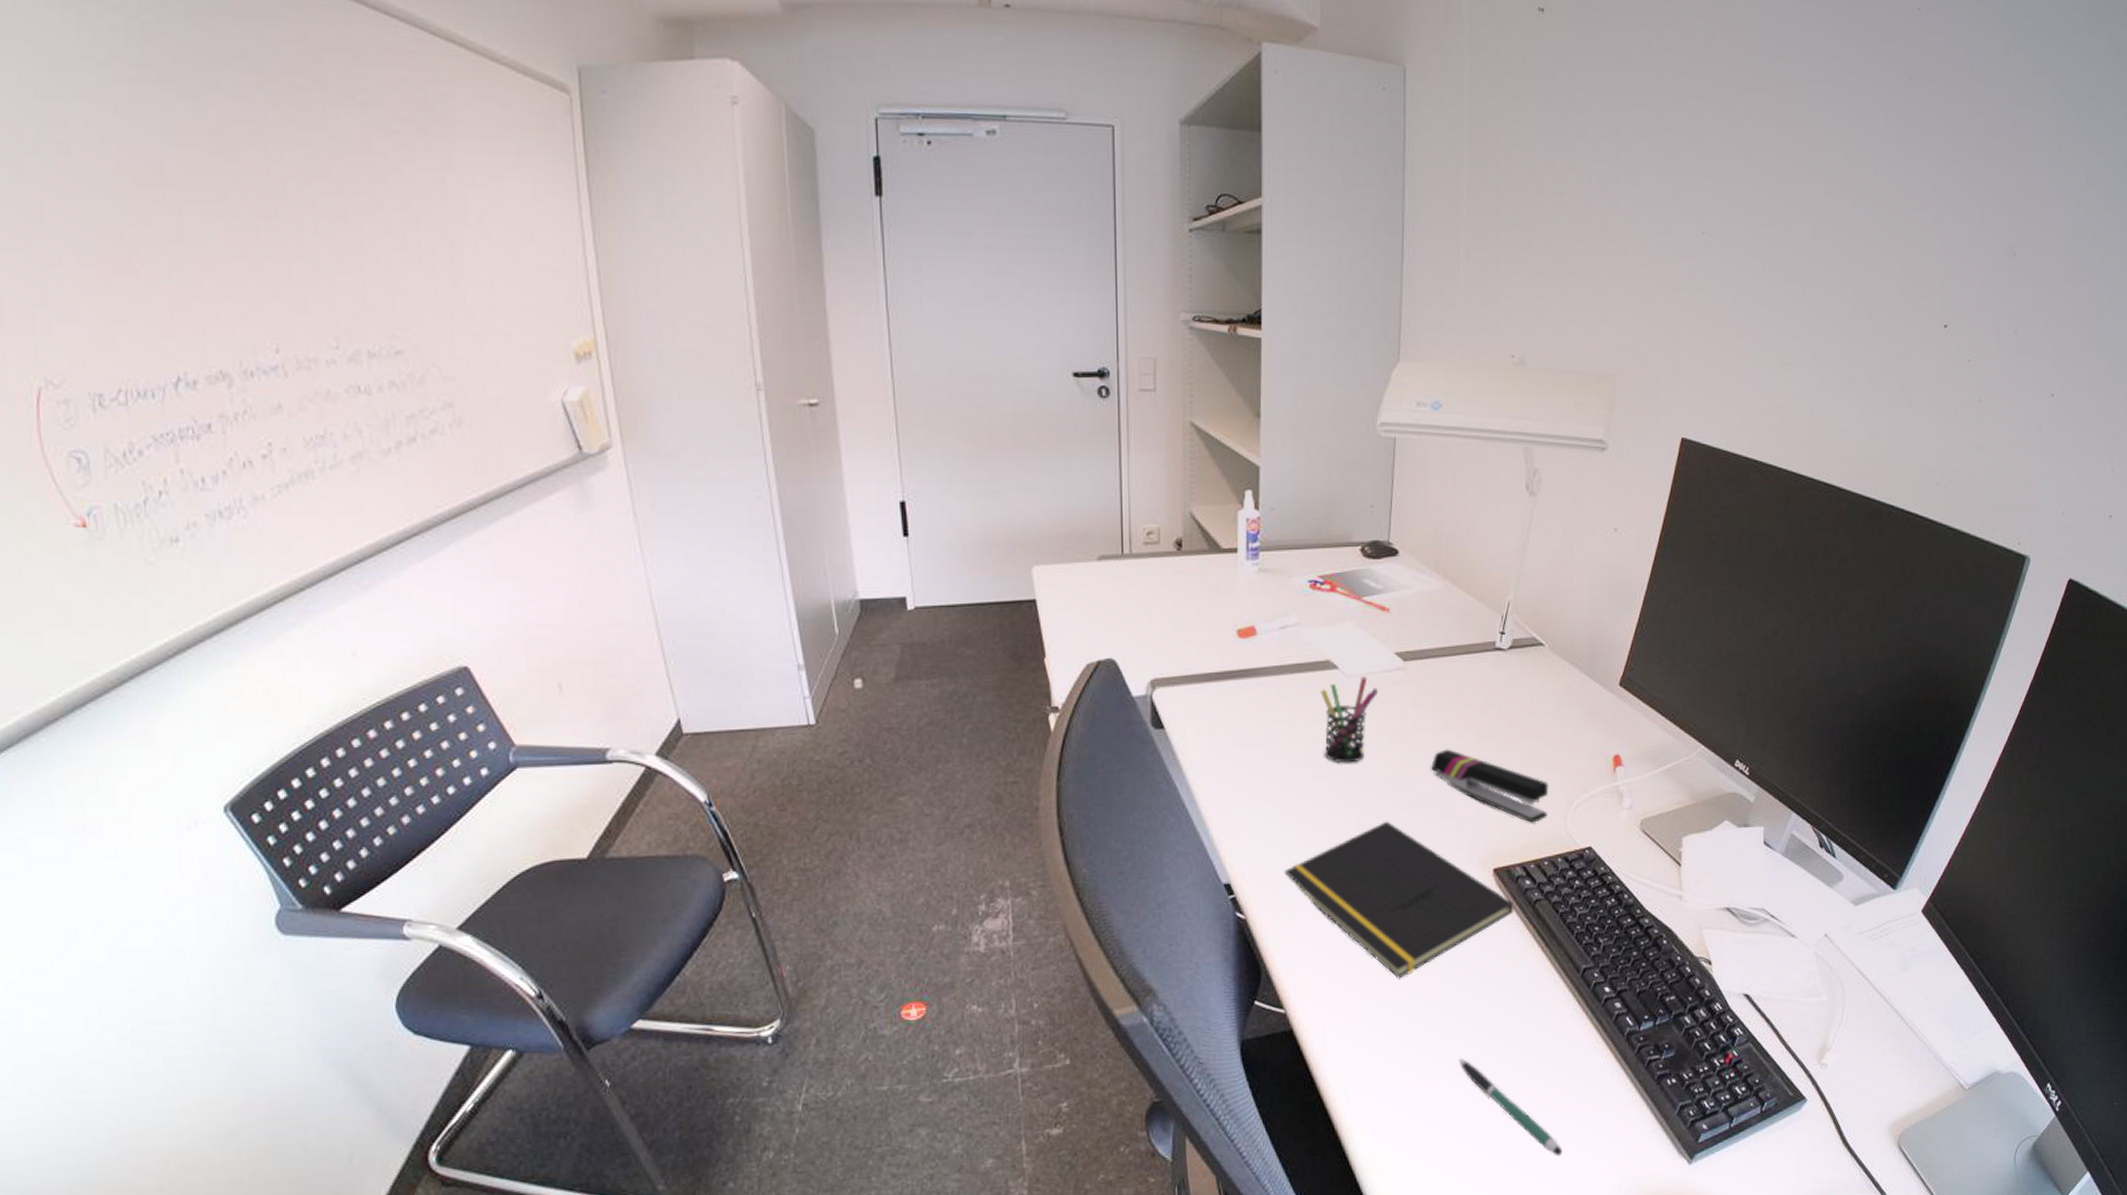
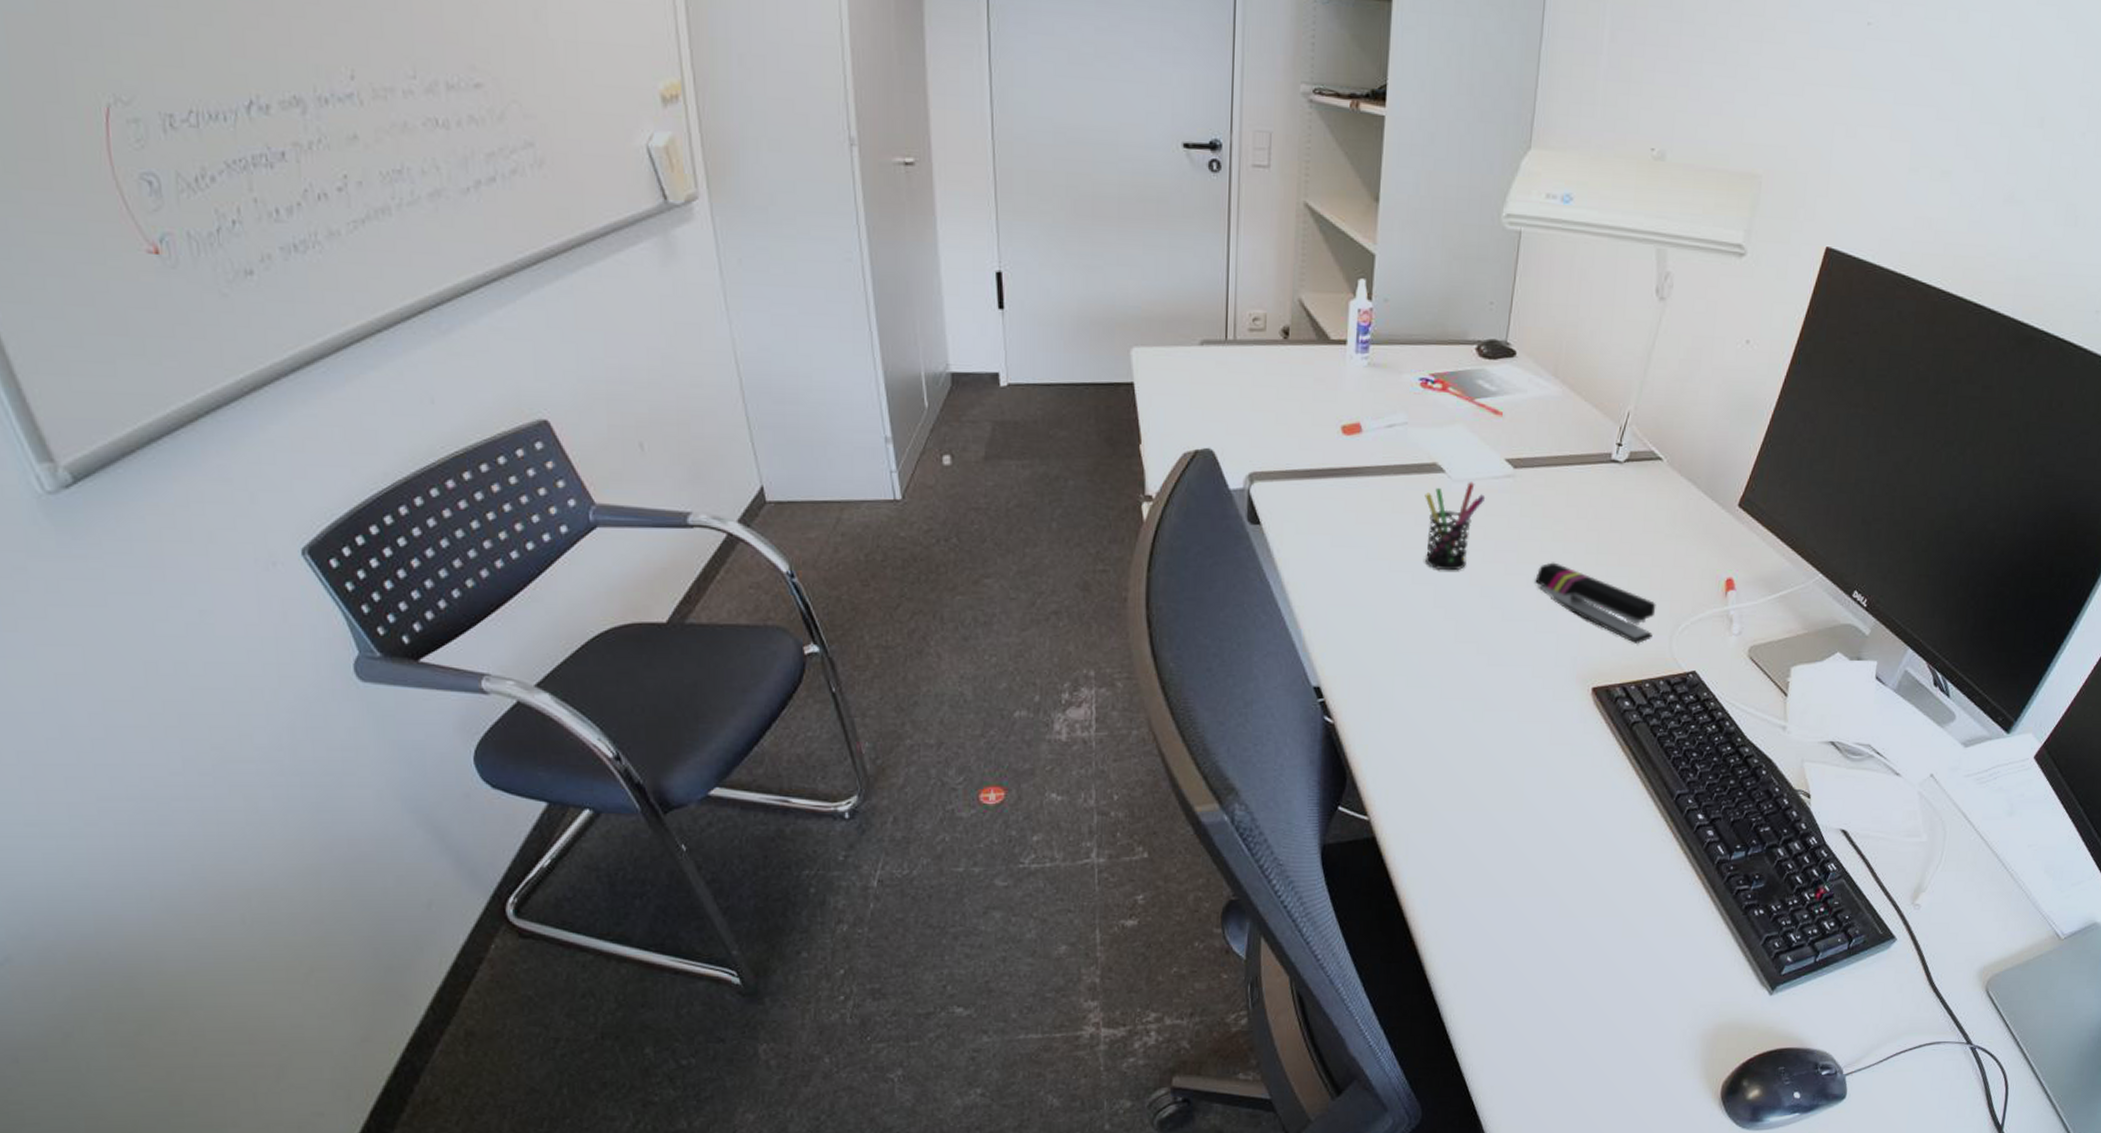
notepad: present [1284,821,1514,979] -> none [1376,632,1611,793]
pen: present [1458,1058,1563,1157] -> none [1542,876,1642,979]

